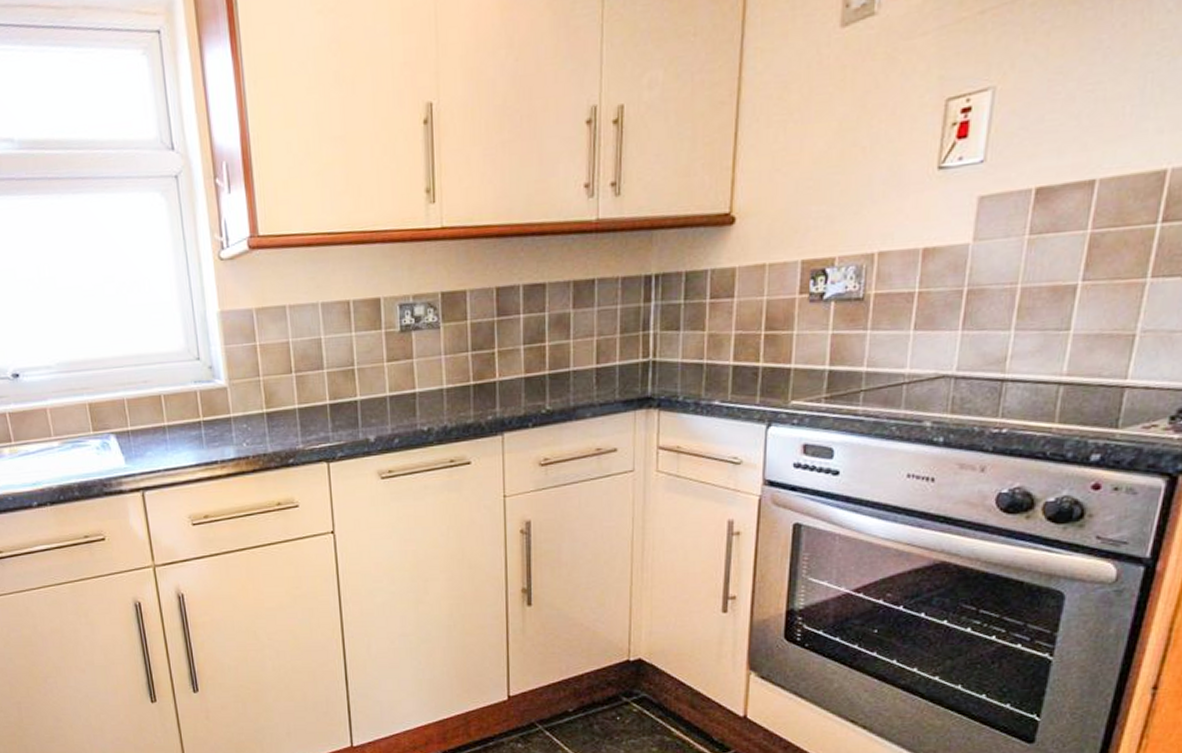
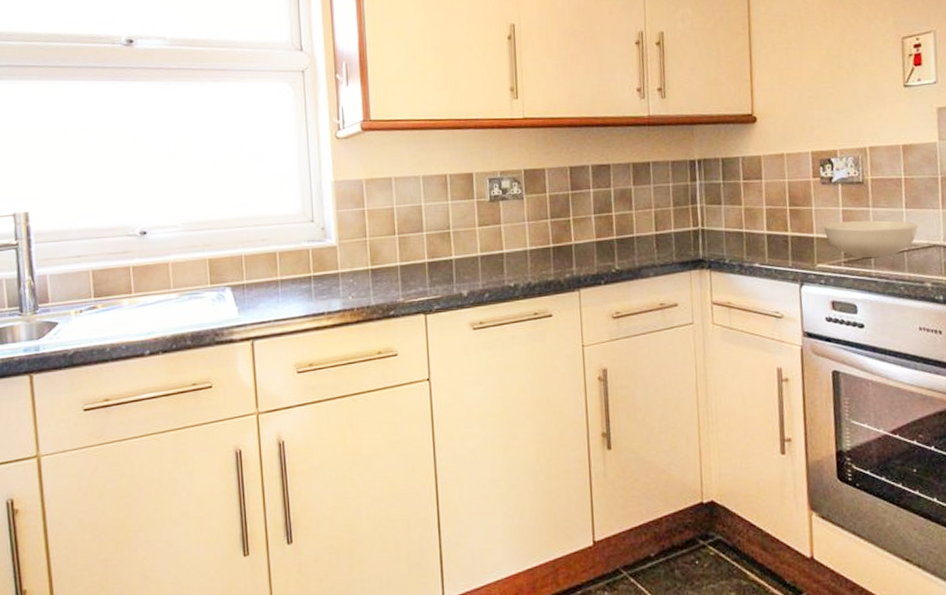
bowl: none [805,346,927,393] -> present [823,220,919,259]

